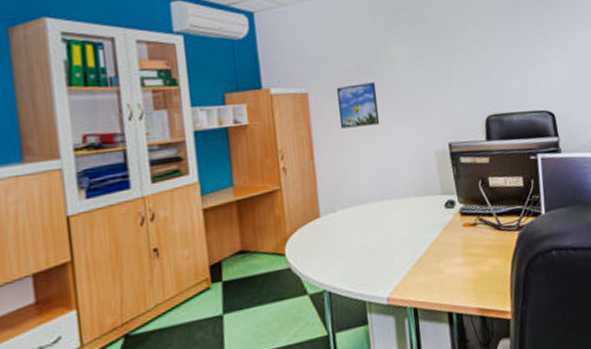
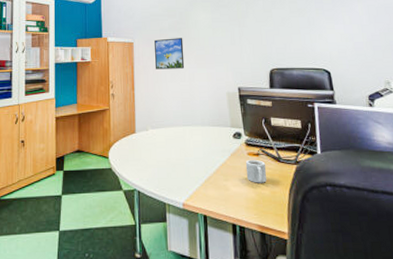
mug: none [460,231,486,260] -> present [245,159,267,183]

